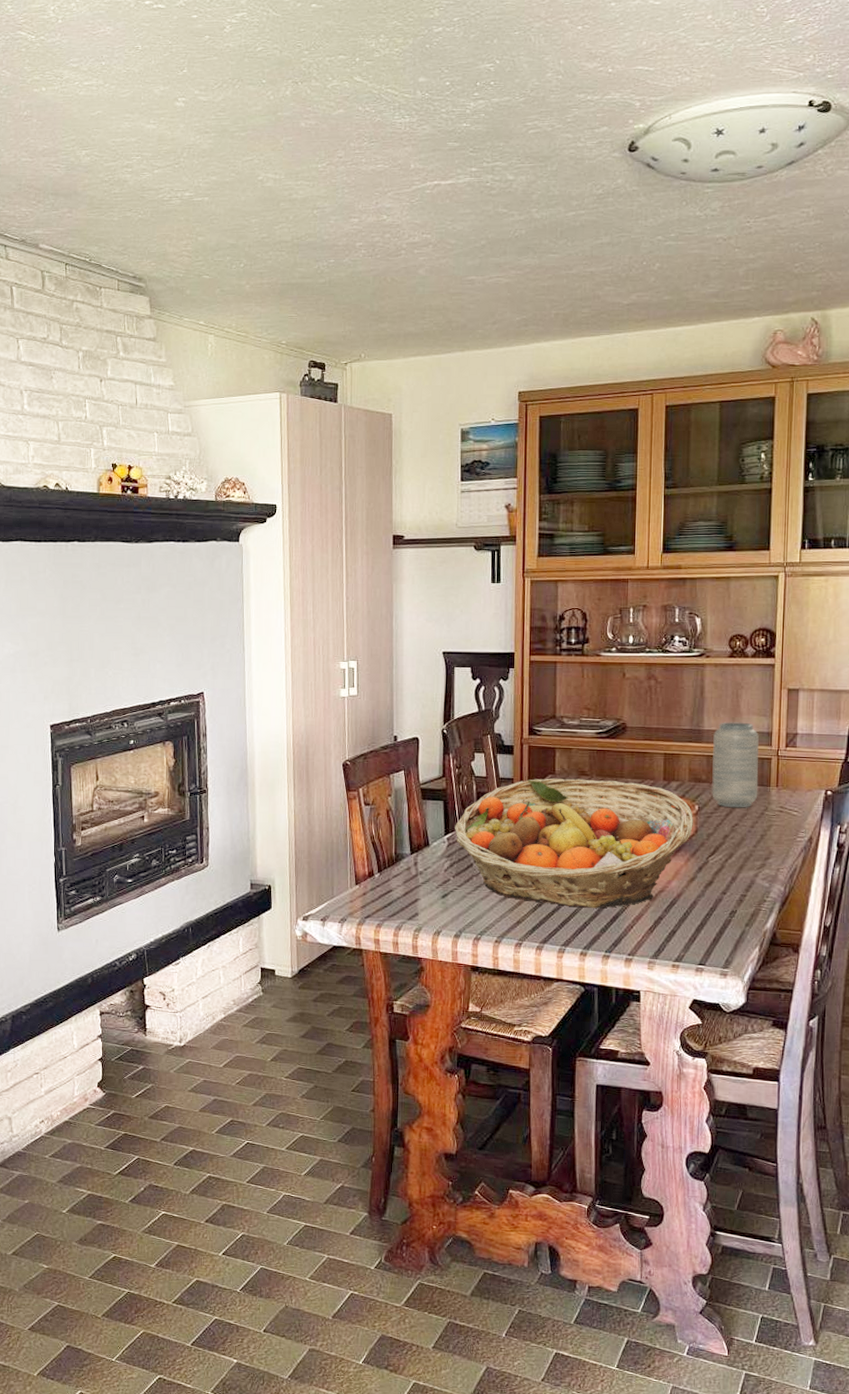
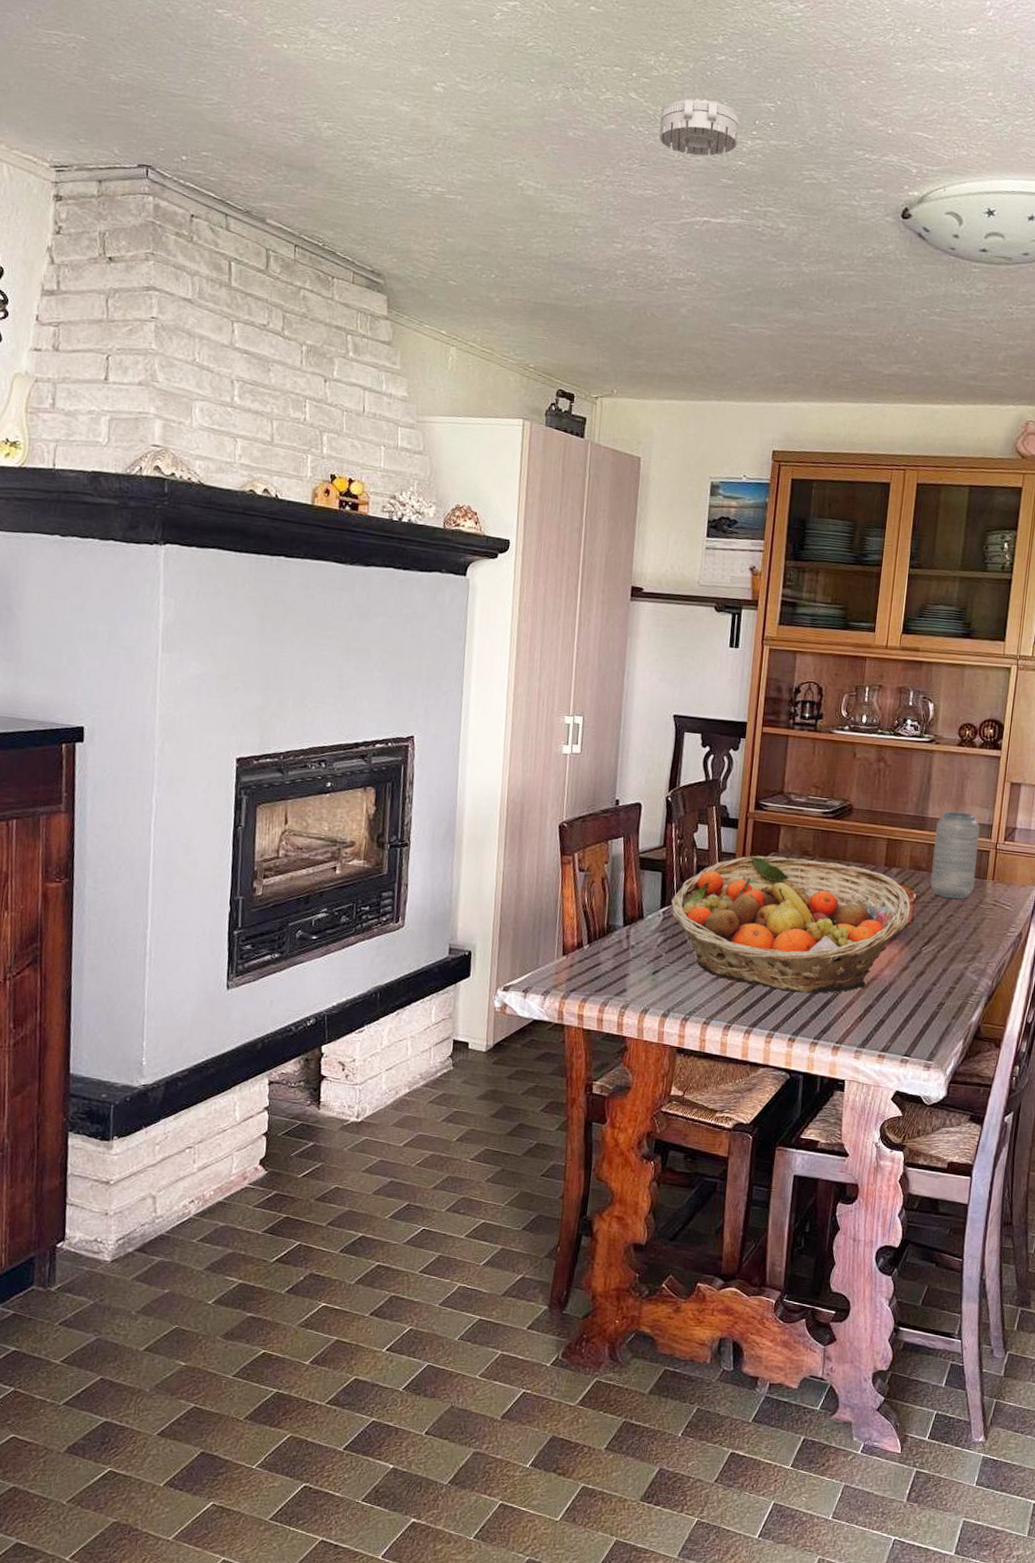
smoke detector: none [385,70,461,125] -> present [659,98,740,156]

